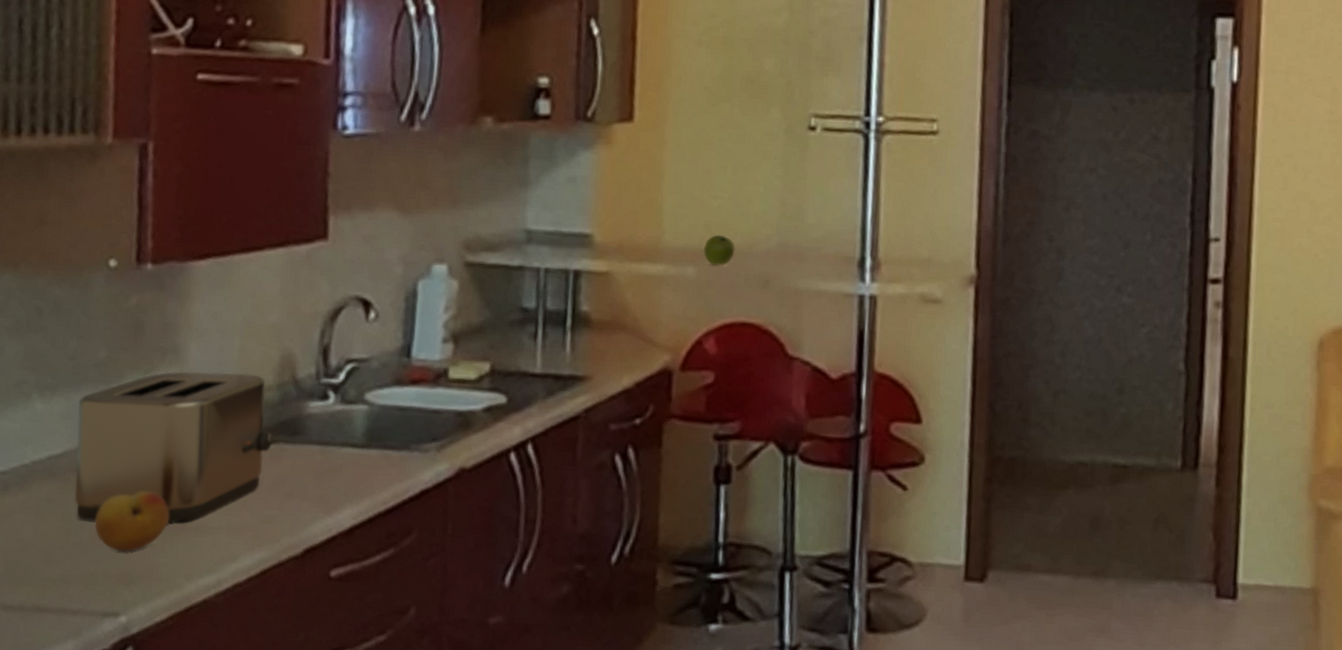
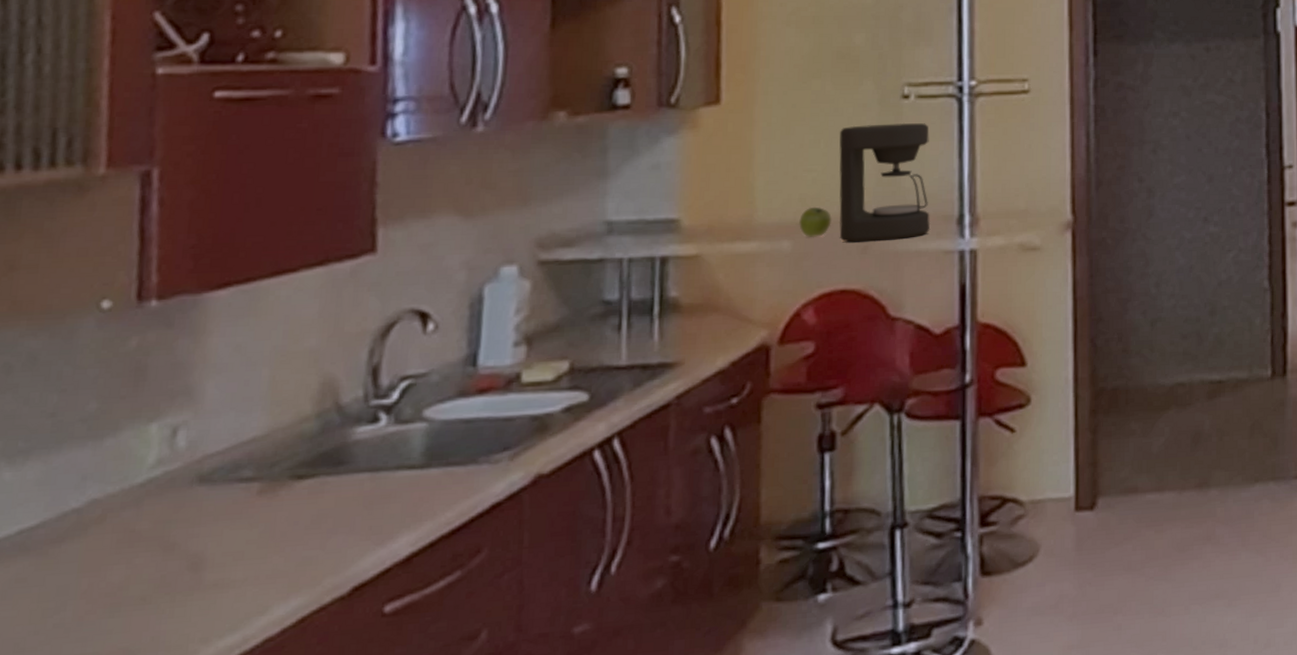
toaster: present [75,371,272,522] -> none [55,406,311,596]
fruit: present [95,491,169,552] -> none [81,551,180,625]
coffee maker: none [742,154,835,277] -> present [839,122,931,243]

